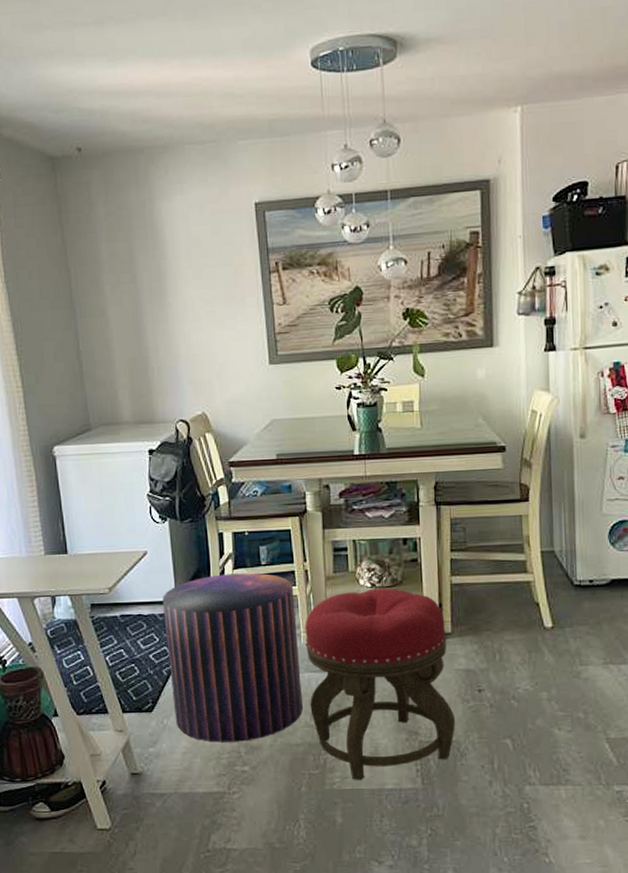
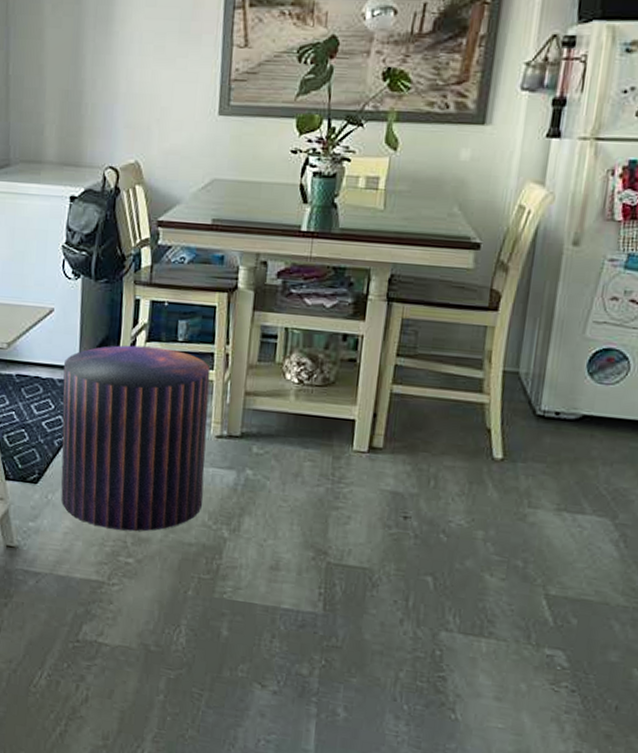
stool: present [305,588,456,781] -> none [210,385,378,595]

